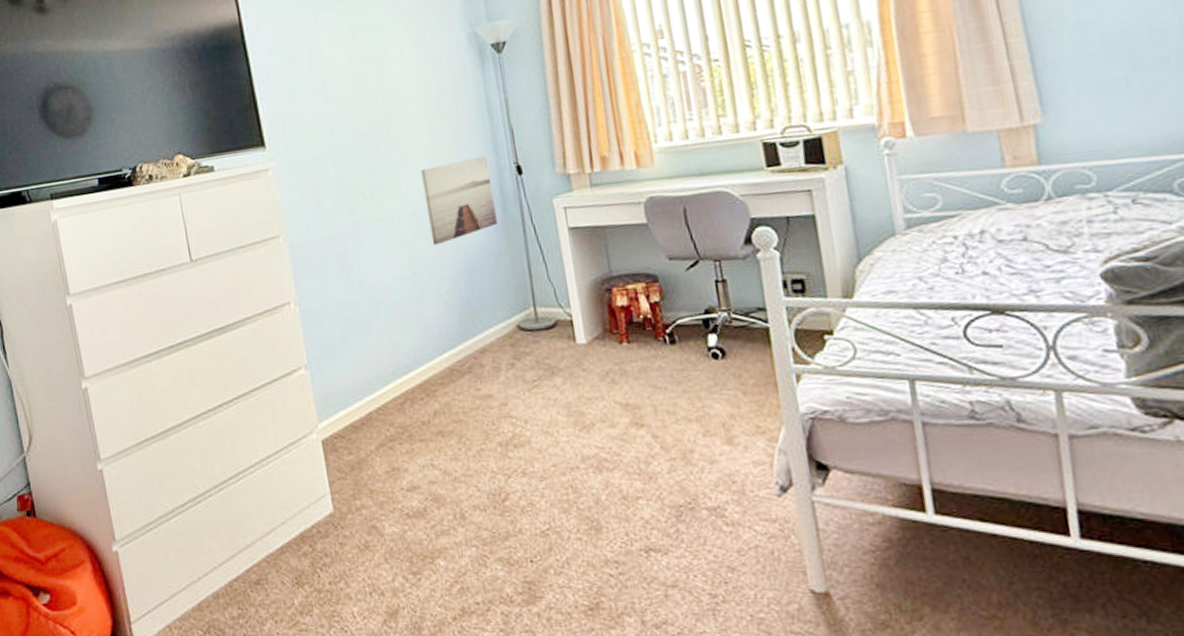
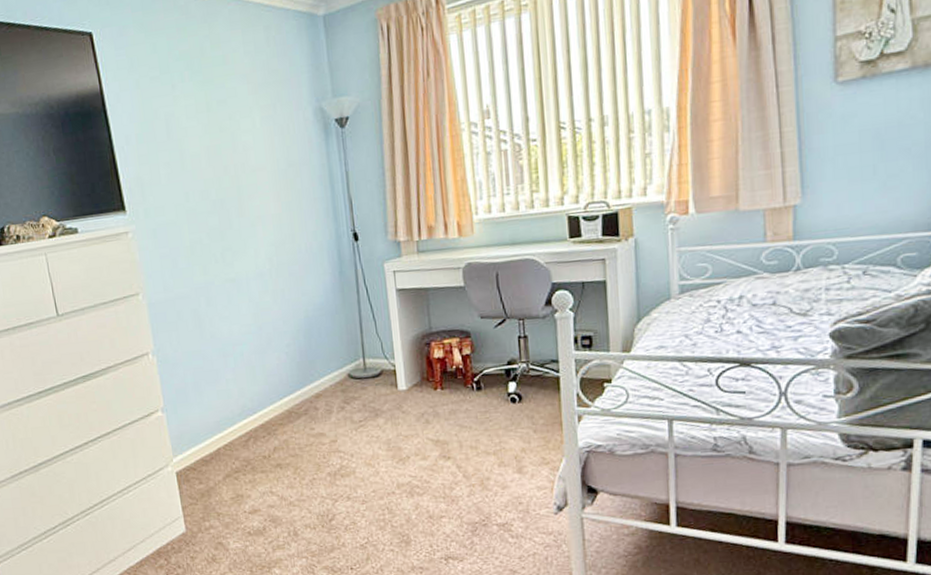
wall art: present [421,156,497,245] -> none [268,224,334,304]

